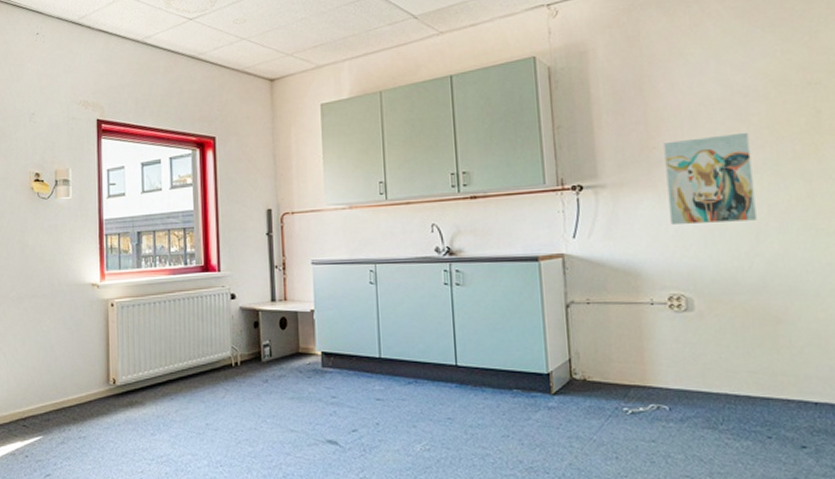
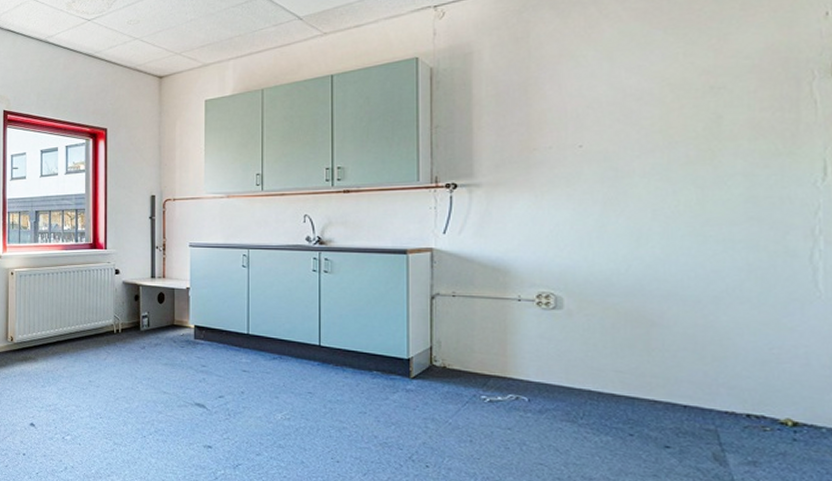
wall art: present [663,132,757,224] -> none [545,136,639,225]

